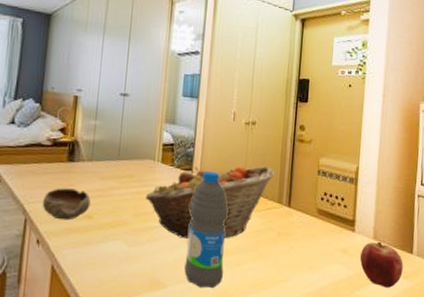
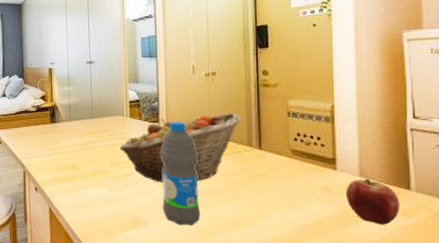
bowl: present [42,188,91,221] -> none [35,145,74,171]

